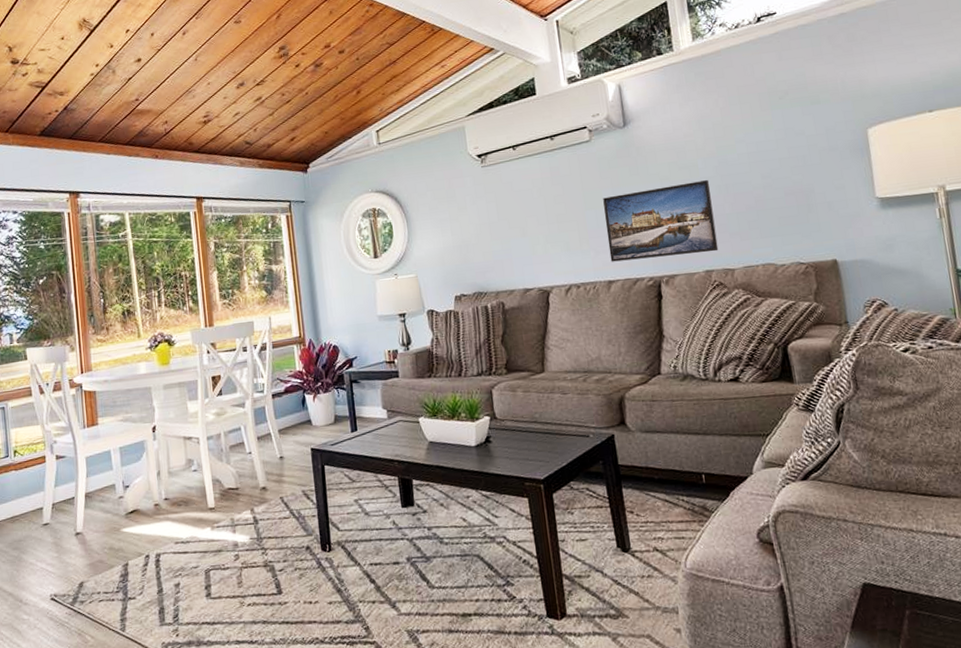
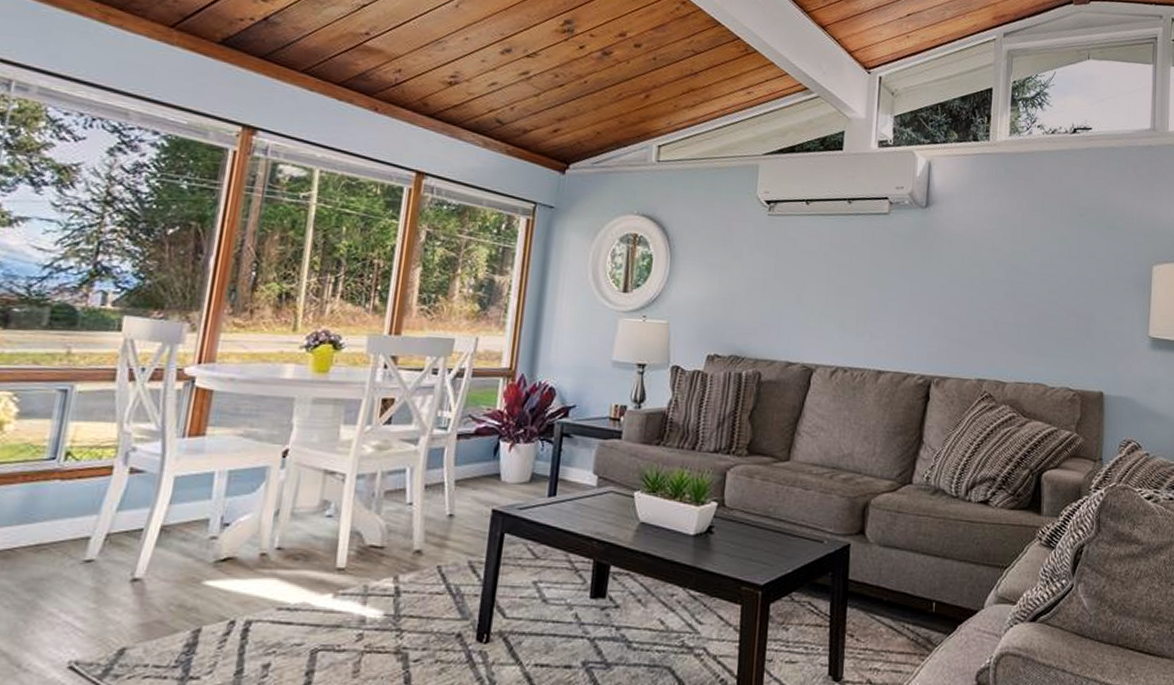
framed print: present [603,179,719,262] -> none [884,278,999,361]

